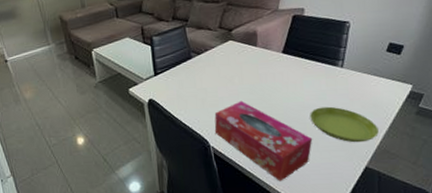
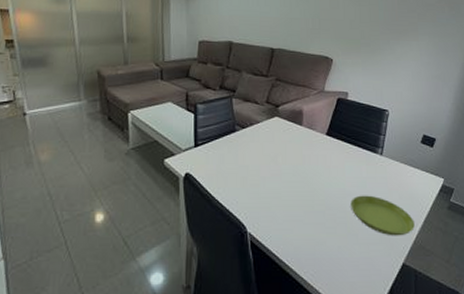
tissue box: present [214,100,313,181] -> none [253,182,353,277]

